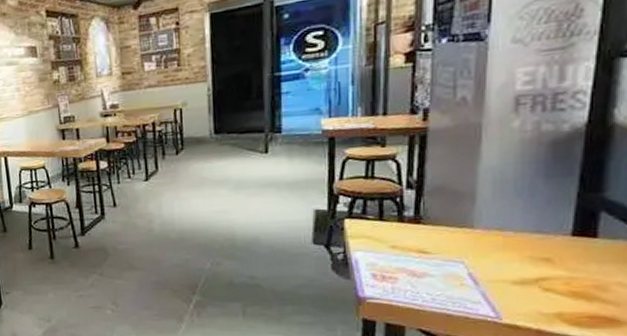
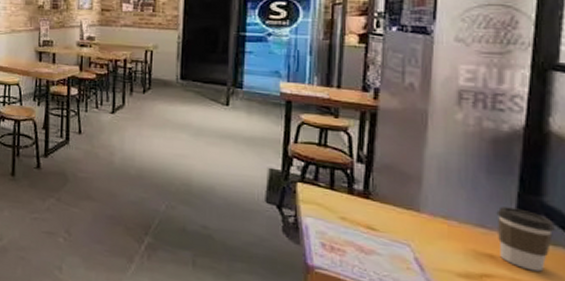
coffee cup: none [554,208,615,267] -> present [496,206,555,272]

